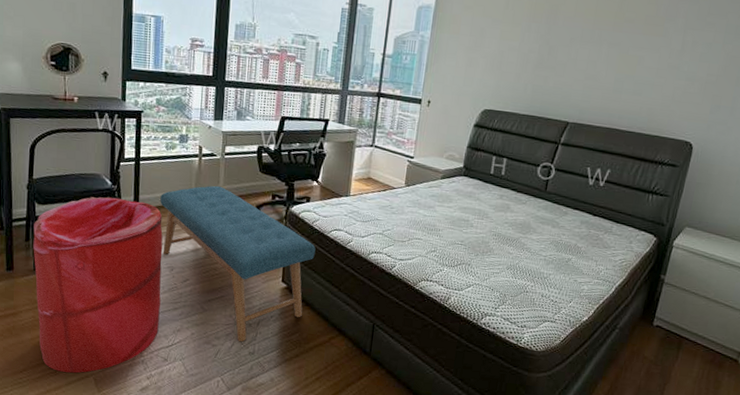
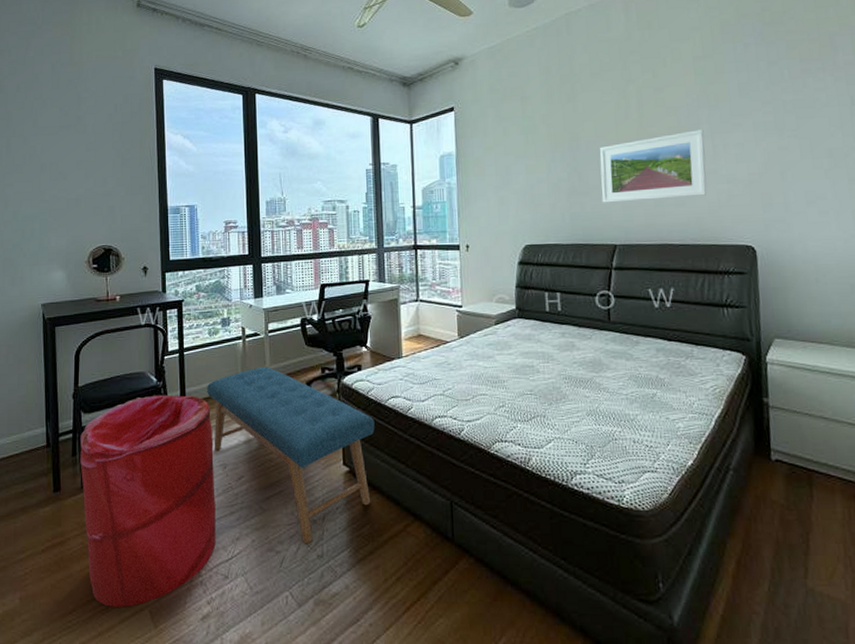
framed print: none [565,22,679,89] -> present [599,130,707,203]

